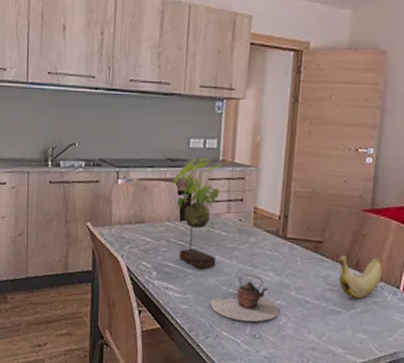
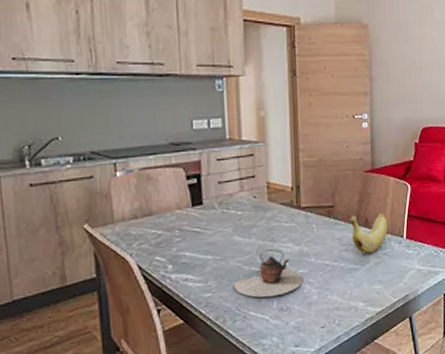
plant: present [172,158,224,269] -> none [178,138,235,253]

